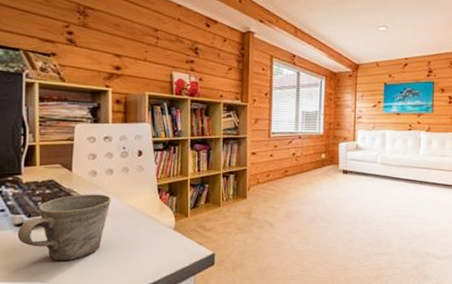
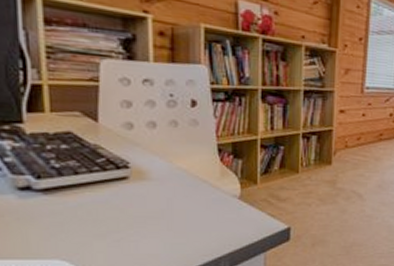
mug: present [17,194,111,261] -> none [22,151,154,235]

